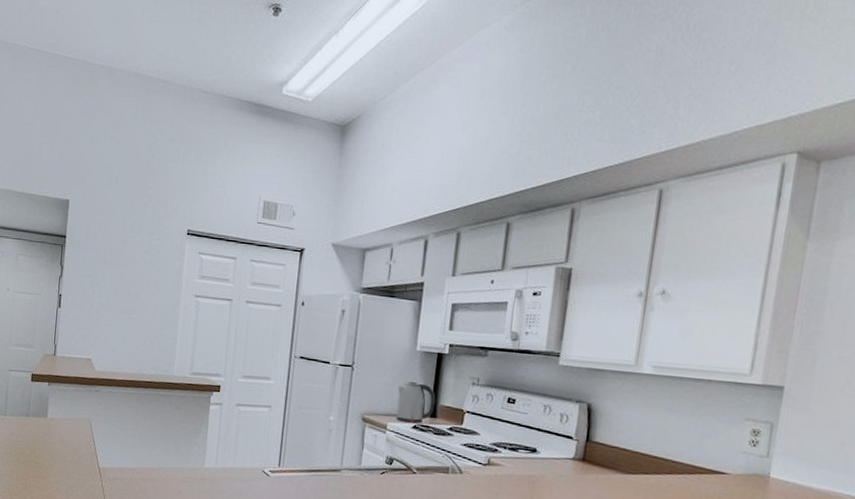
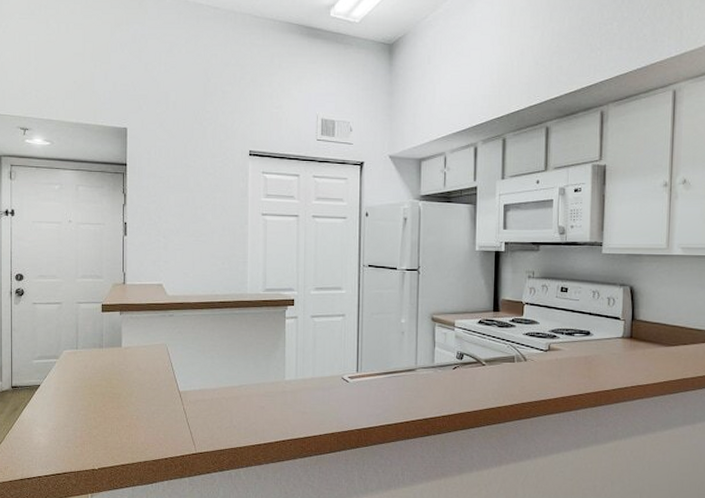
kettle: present [396,382,435,424] -> none [462,280,496,318]

